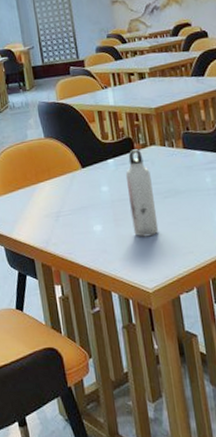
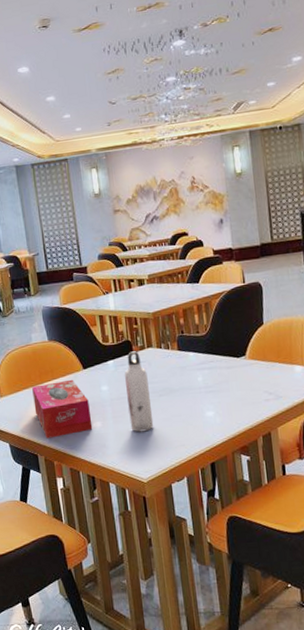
tissue box: none [28,179,93,242] -> present [32,379,93,439]

